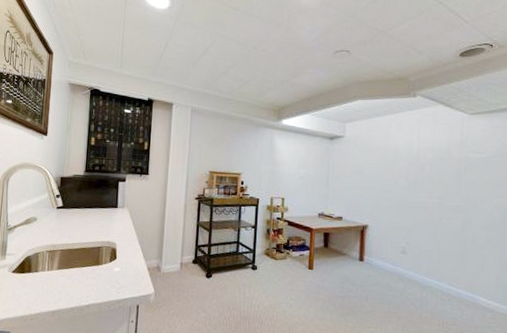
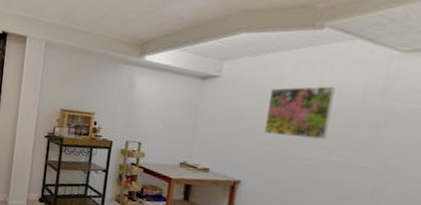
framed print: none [381,142,429,186] -> present [263,86,336,140]

